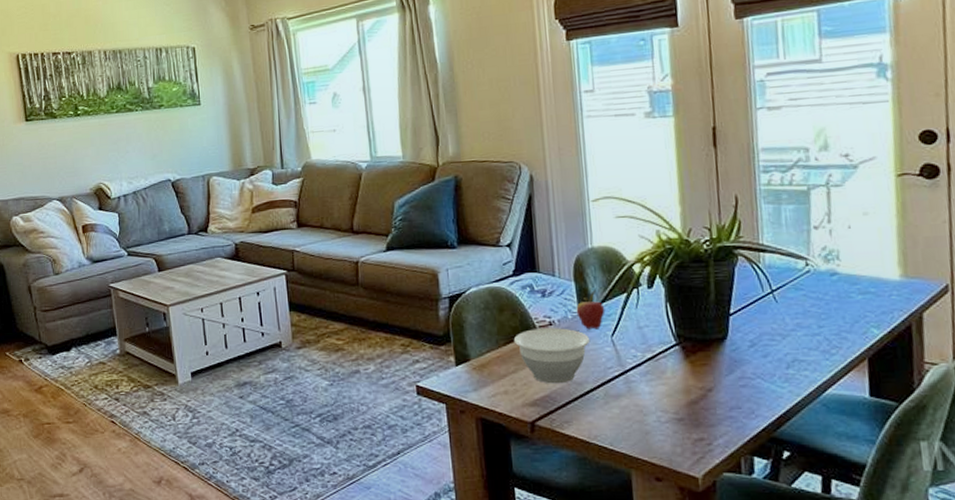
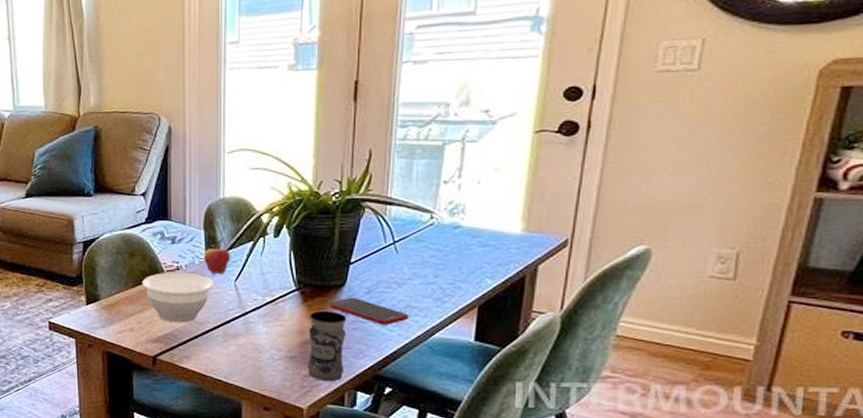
jar: none [694,366,737,446] -> present [307,310,347,382]
cell phone: none [713,351,798,381] -> present [329,297,410,325]

